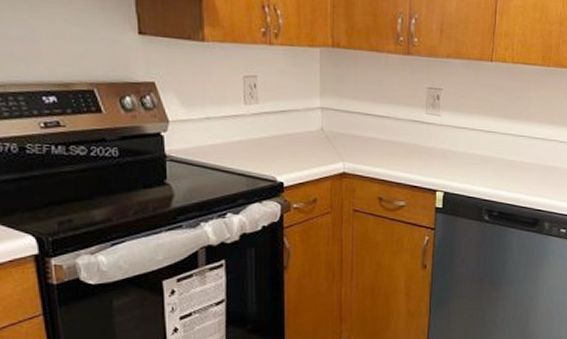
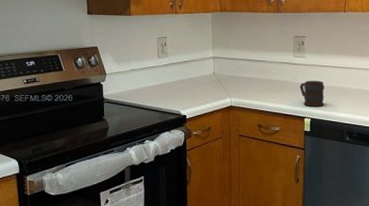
mug: none [431,145,462,178] -> present [299,80,325,107]

